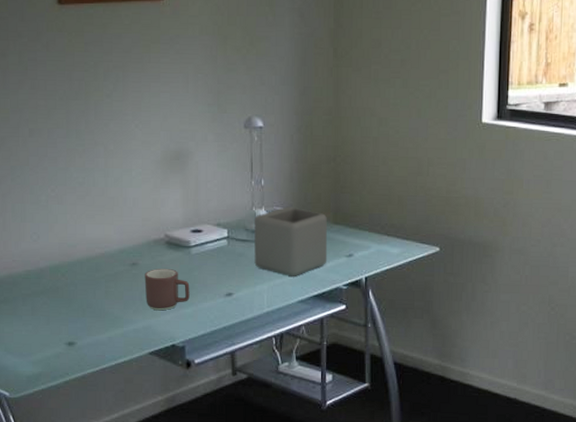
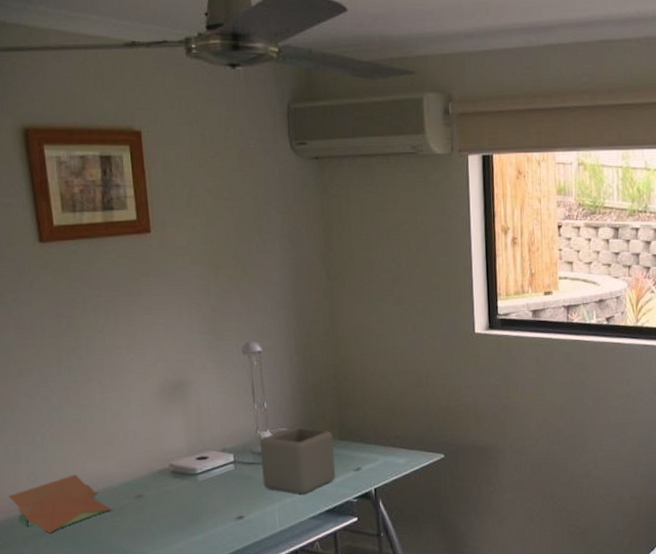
papers: none [12,237,107,293] -> present [9,474,112,534]
mug: present [144,268,190,311] -> none [151,497,200,540]

